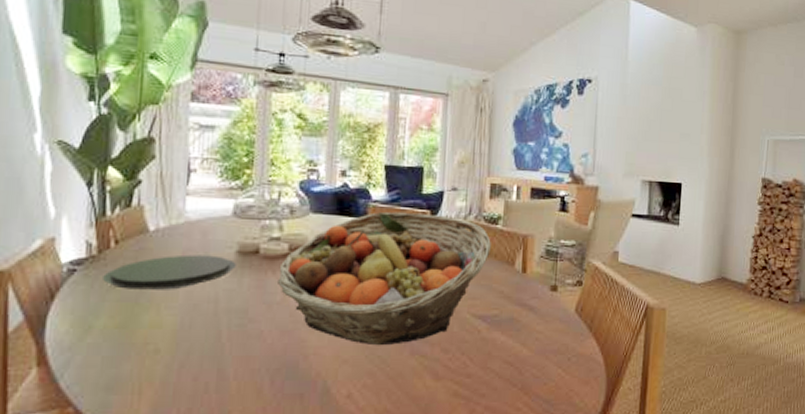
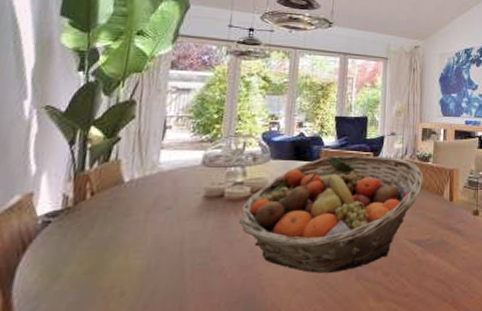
plate: present [103,254,236,290] -> none [76,201,203,237]

